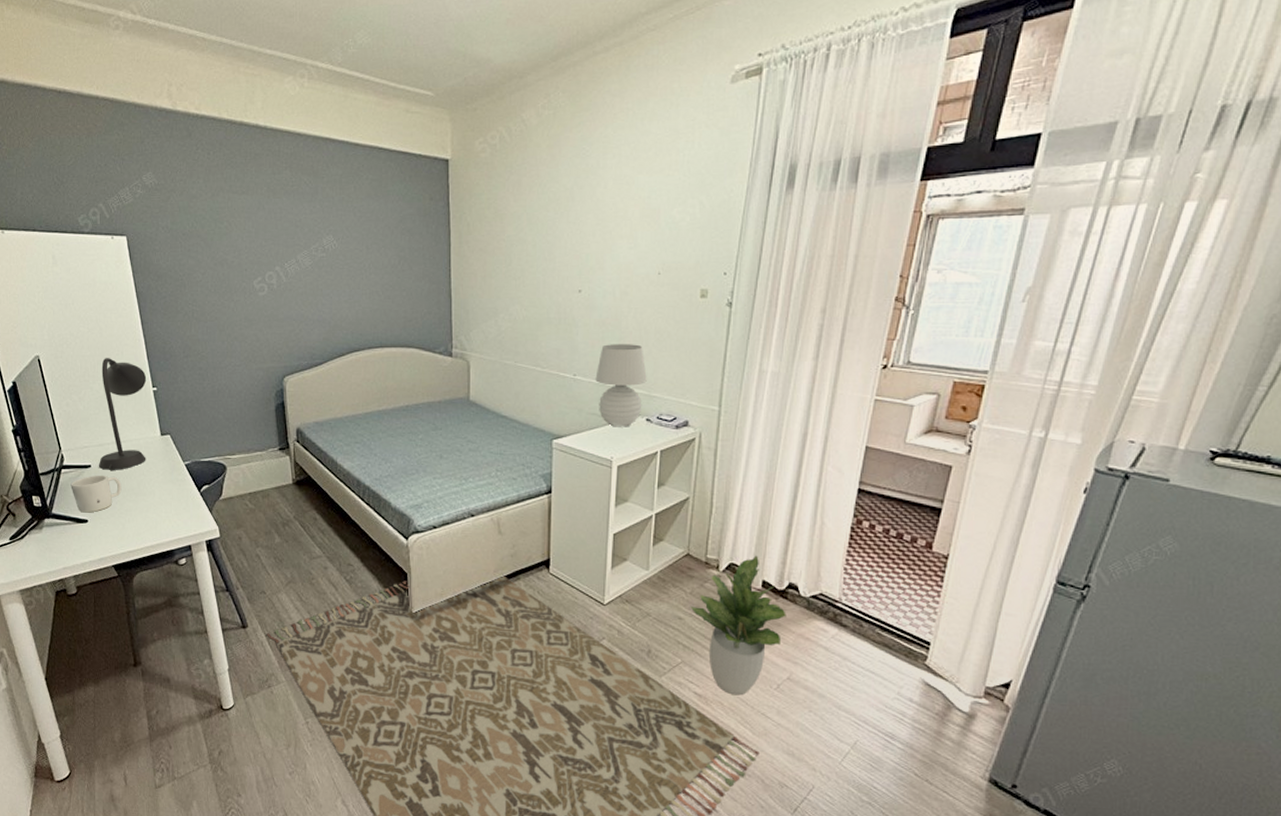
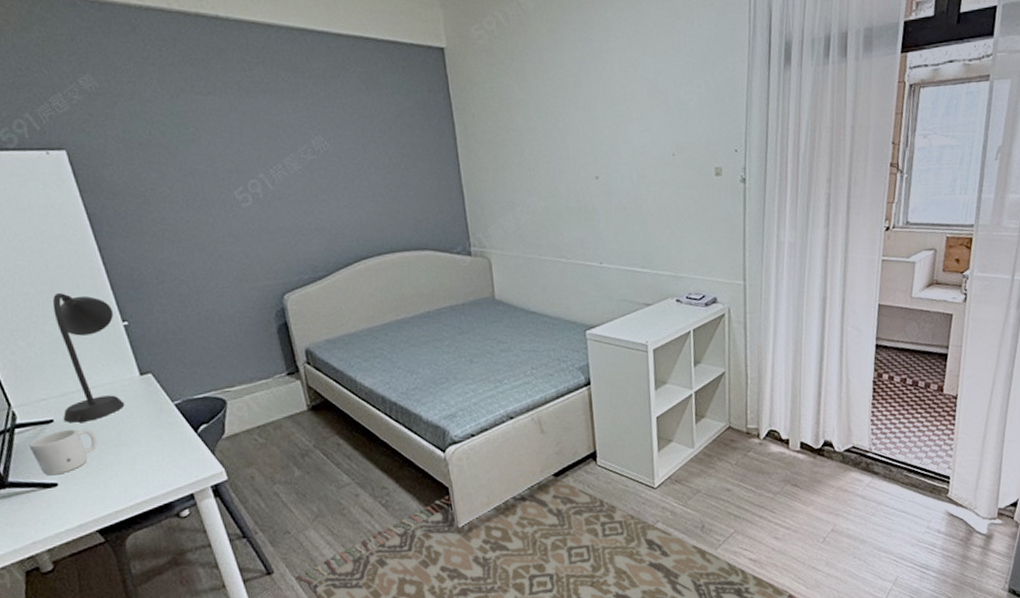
table lamp: present [595,344,647,427] -> none [622,226,673,311]
potted plant: present [690,555,786,696] -> none [736,419,825,555]

